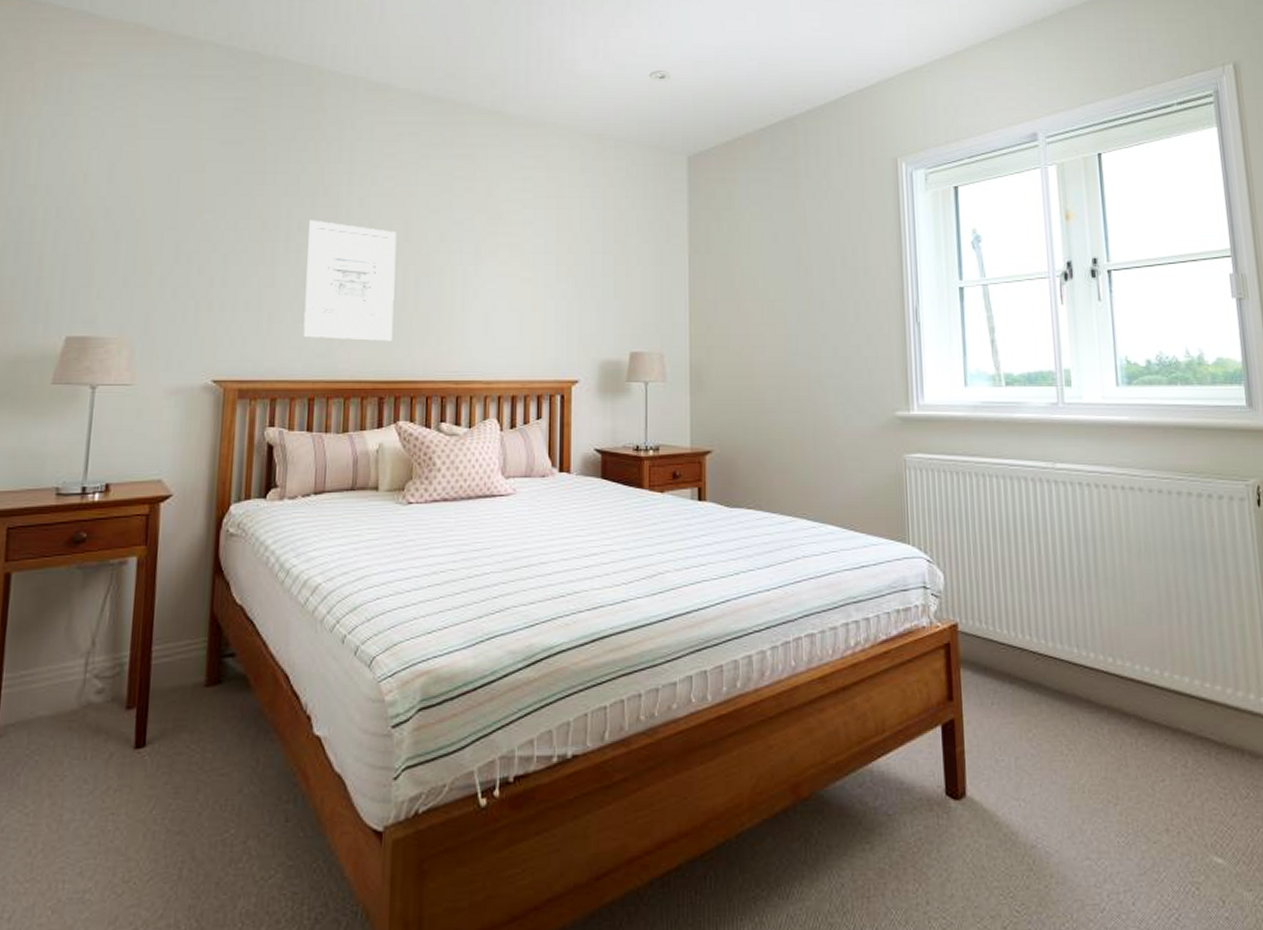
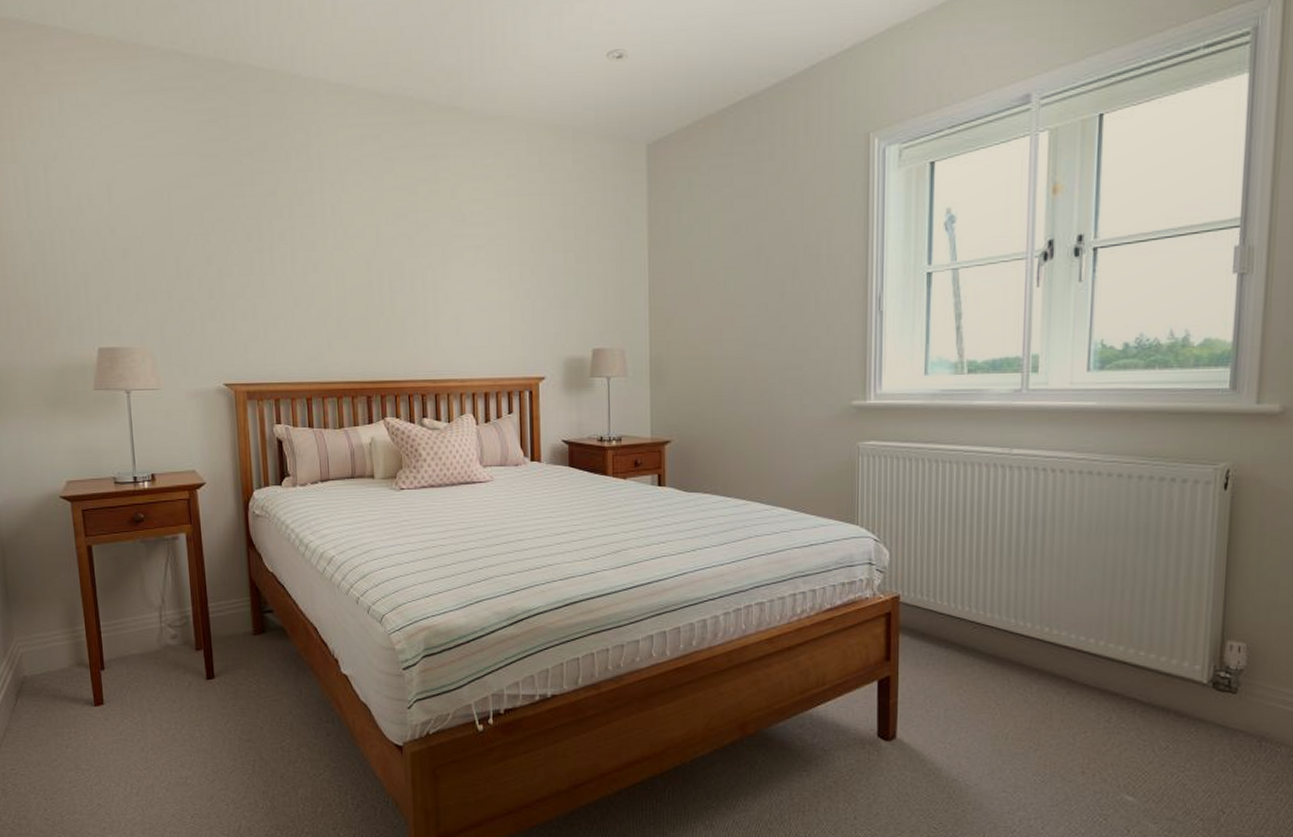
wall art: present [303,220,397,342] -> none [288,230,374,345]

